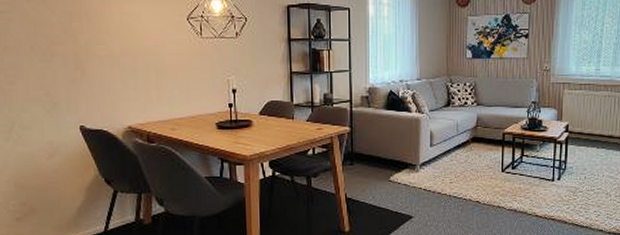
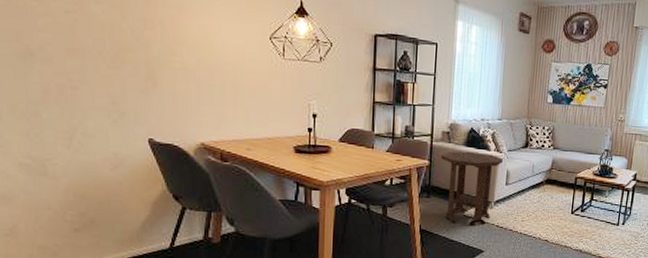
side table: none [362,114,426,191] -> present [441,151,504,225]

